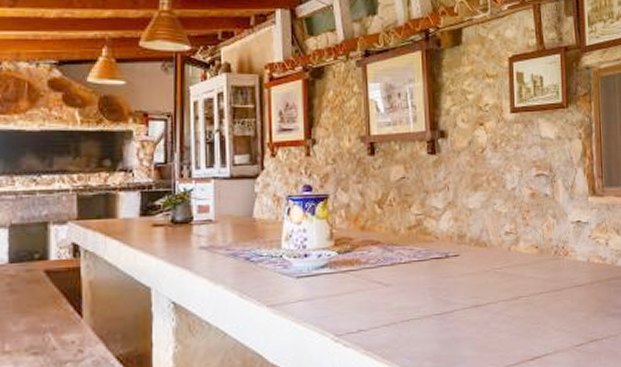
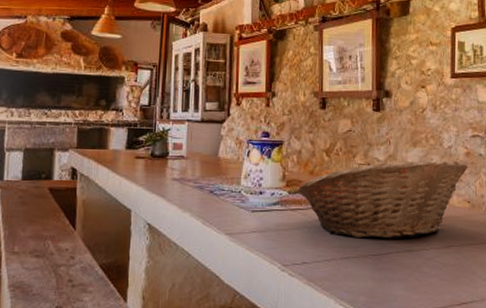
fruit basket: none [348,202,534,298] -> present [298,160,468,239]

